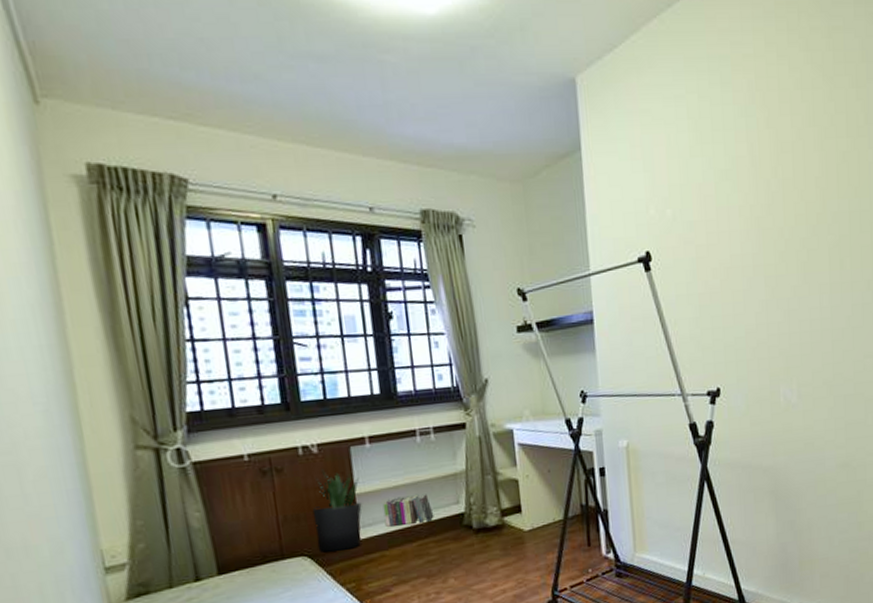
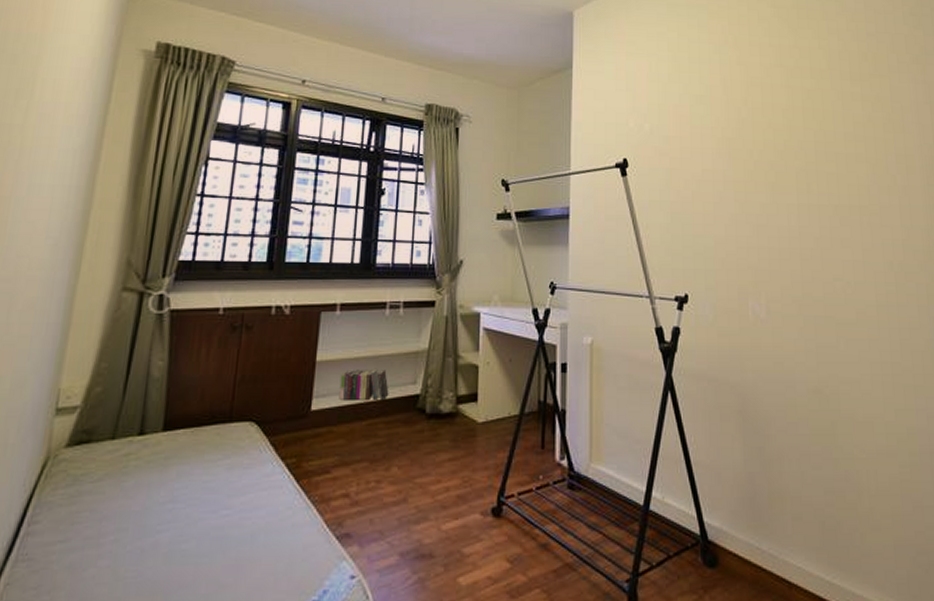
planter: present [313,469,362,553] -> none [269,332,324,420]

